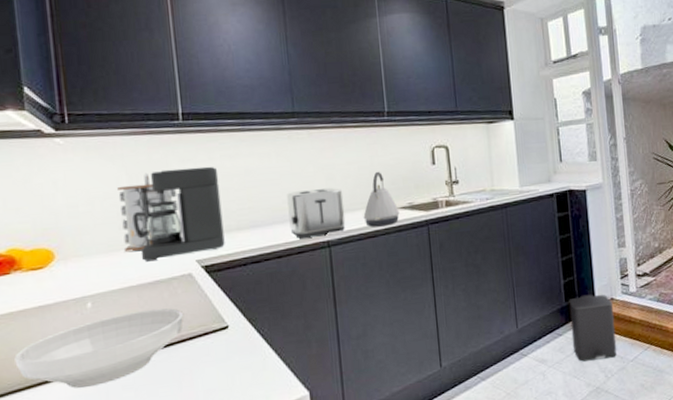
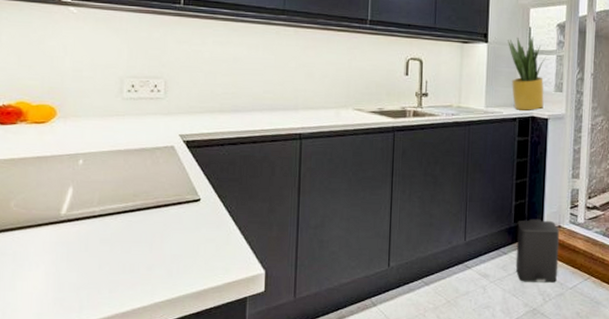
bowl: present [14,308,185,389] -> none [11,173,163,237]
spice rack: present [117,173,180,253] -> none [117,48,170,120]
coffee maker: present [132,166,225,261] -> none [128,48,209,129]
toaster: present [287,187,346,240] -> none [267,83,320,129]
kettle: present [363,171,400,228] -> none [335,74,369,128]
planter: none [534,105,580,185] -> present [508,33,547,111]

